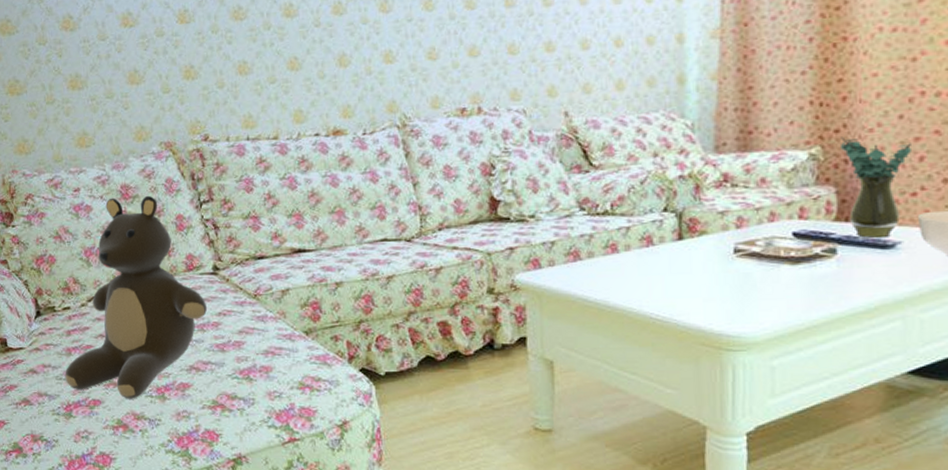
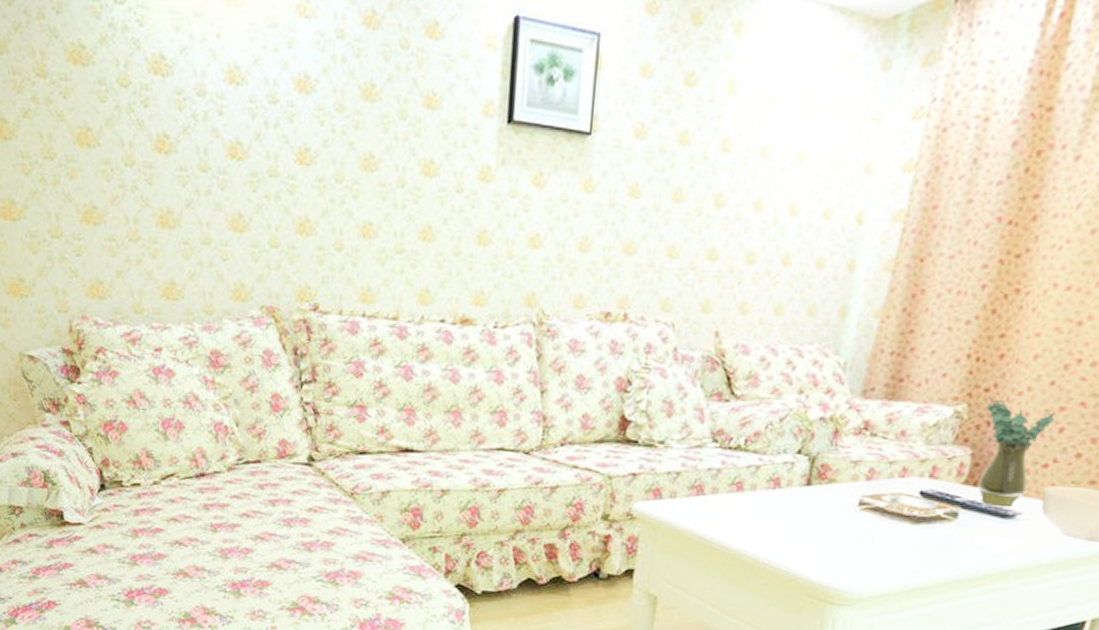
teddy bear: present [65,195,207,399] -> none [129,364,296,593]

